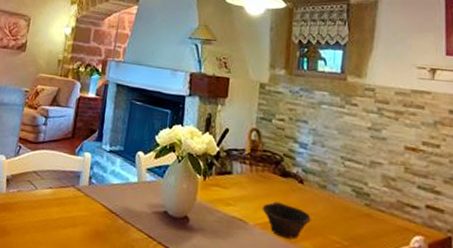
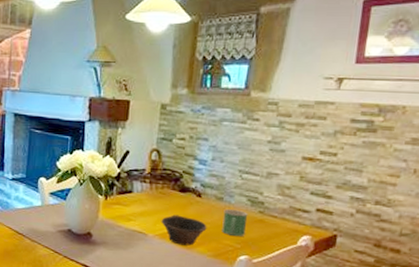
mug: none [327,199,354,232] -> present [222,209,248,236]

